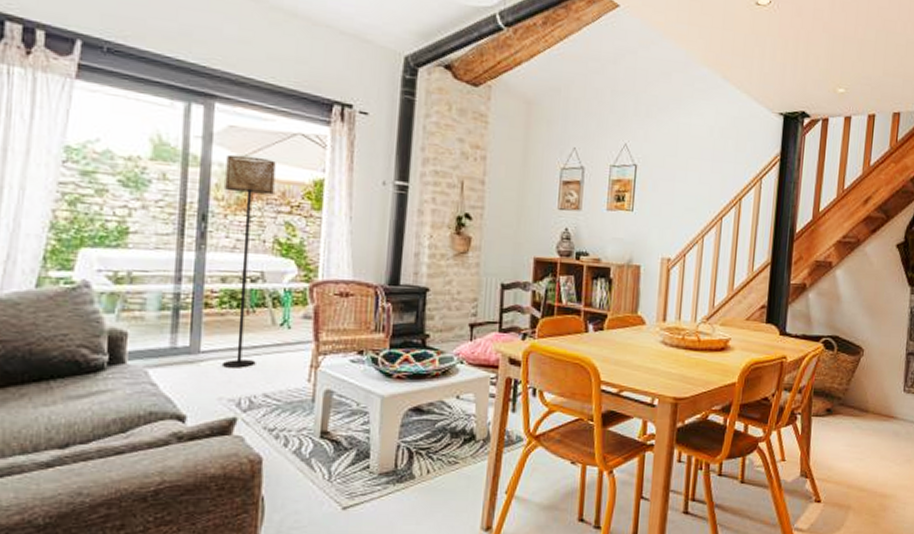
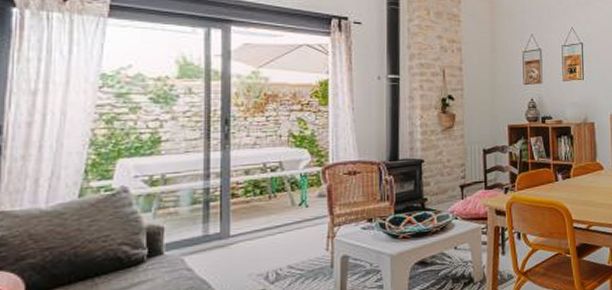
floor lamp: present [221,154,276,368] -> none [244,67,286,247]

